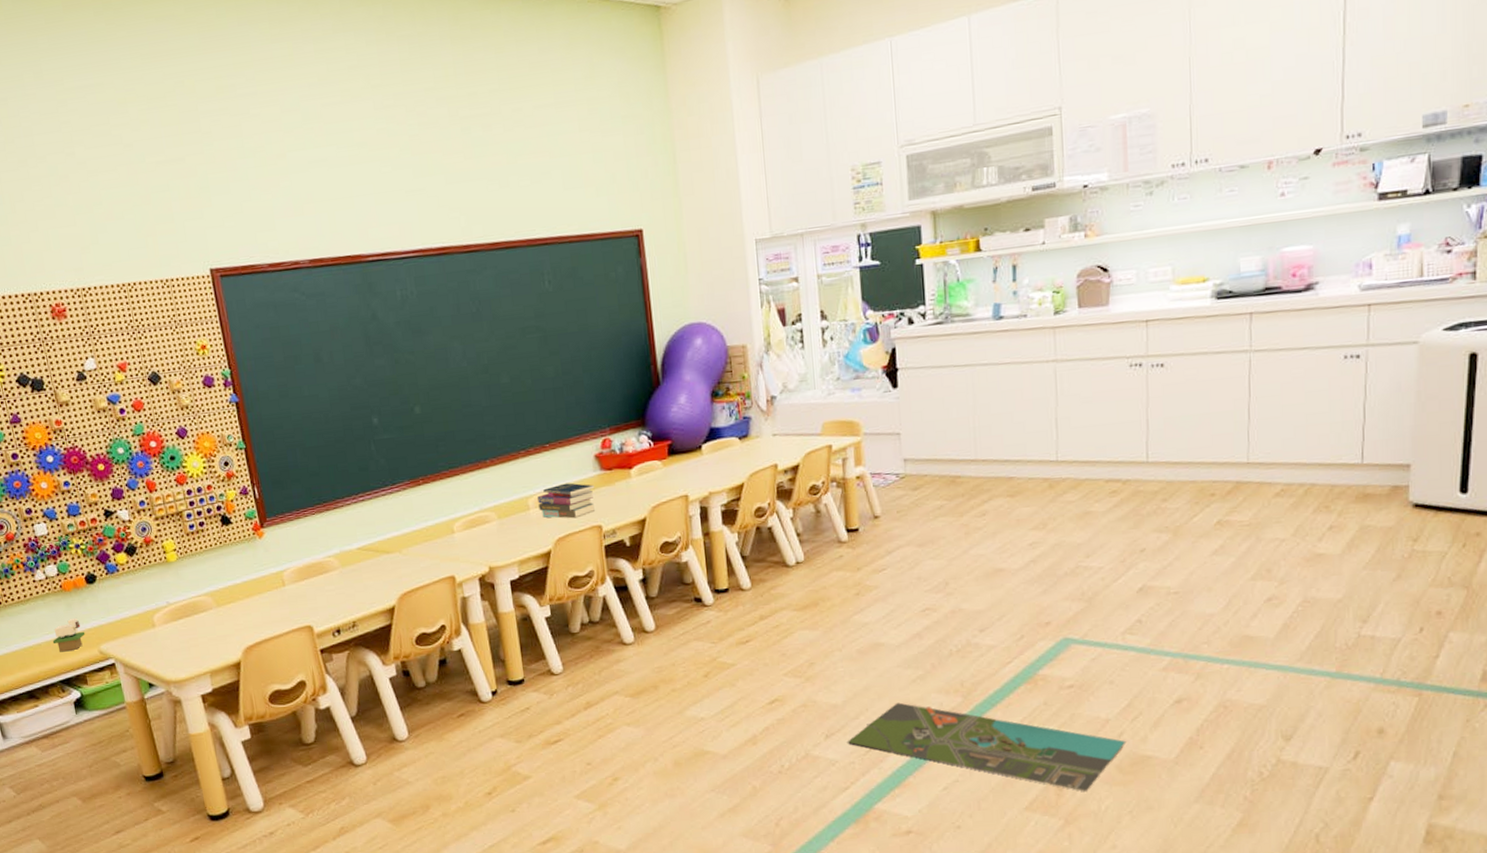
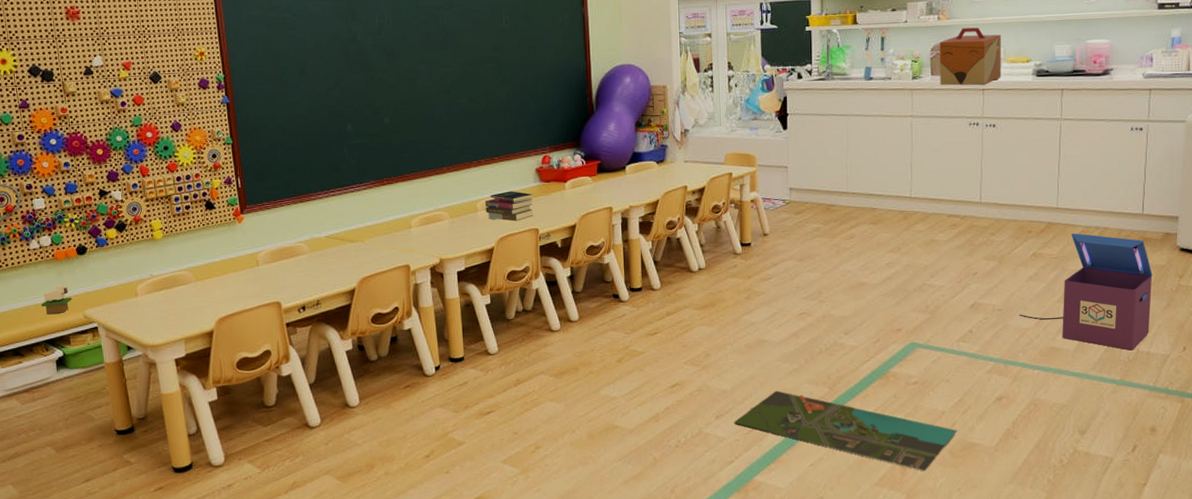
storage box: none [1087,243,1170,320] -> present [939,27,1001,86]
toy box: none [1201,493,1377,635] -> present [1019,233,1153,351]

